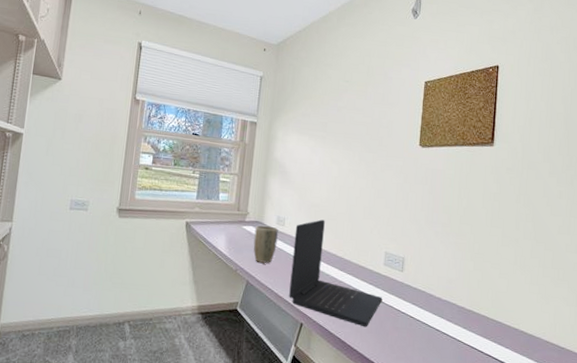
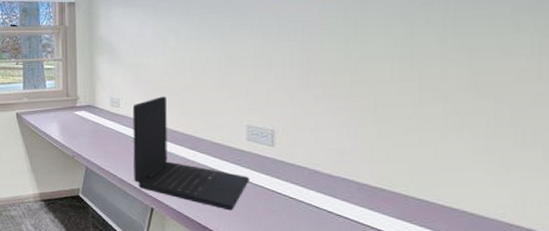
plant pot: present [253,225,278,263] -> none [87,109,114,147]

